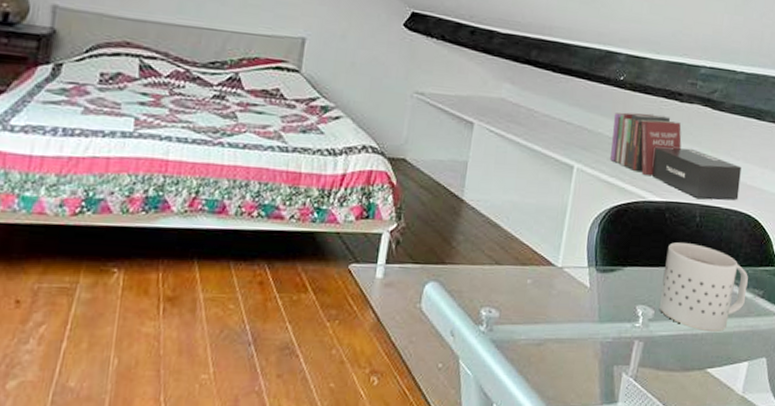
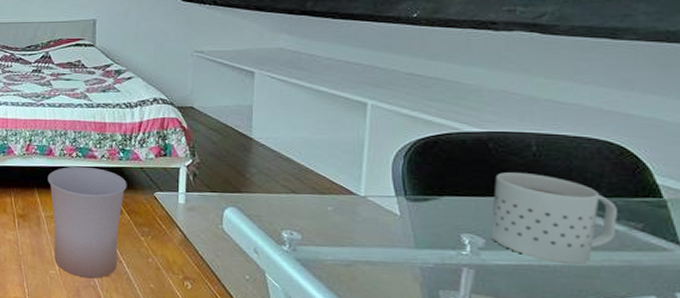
waste bin: none [209,229,318,382] -> present [48,166,127,279]
books: present [610,112,682,175] -> none [409,46,501,106]
box: present [652,147,741,200] -> none [466,76,592,128]

